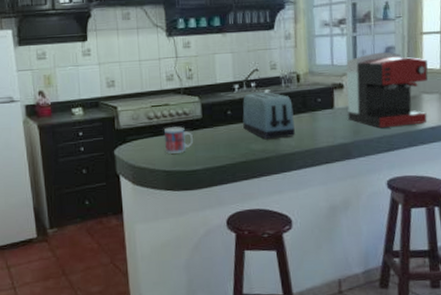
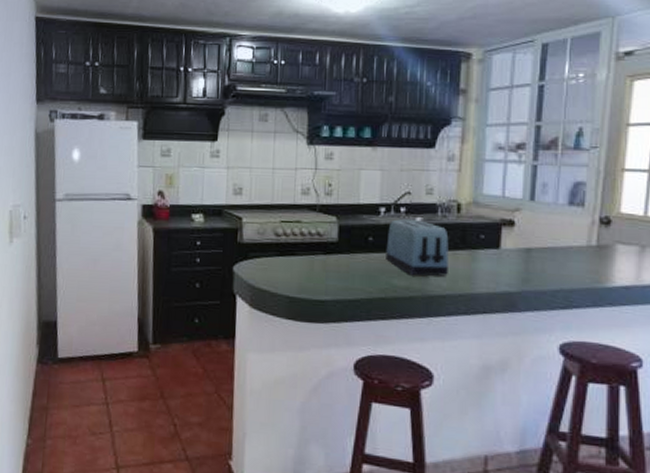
mug: present [163,126,194,155] -> none [290,247,326,279]
coffee maker: present [346,52,428,128] -> none [517,187,628,280]

